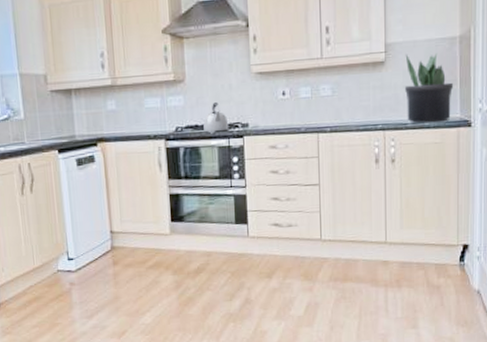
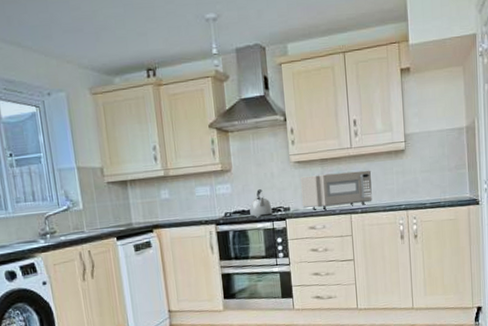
microwave: none [262,84,344,128] -> present [301,170,372,210]
planter: present [405,53,454,124] -> none [422,142,463,203]

